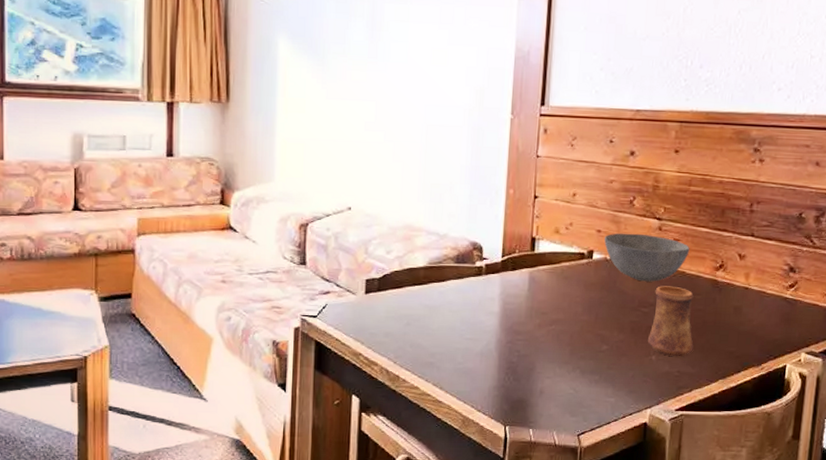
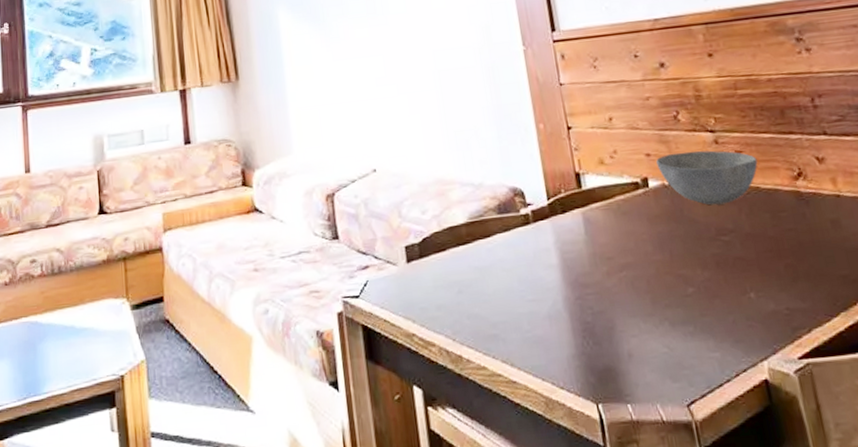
cup: present [647,286,694,357] -> none [731,206,797,291]

